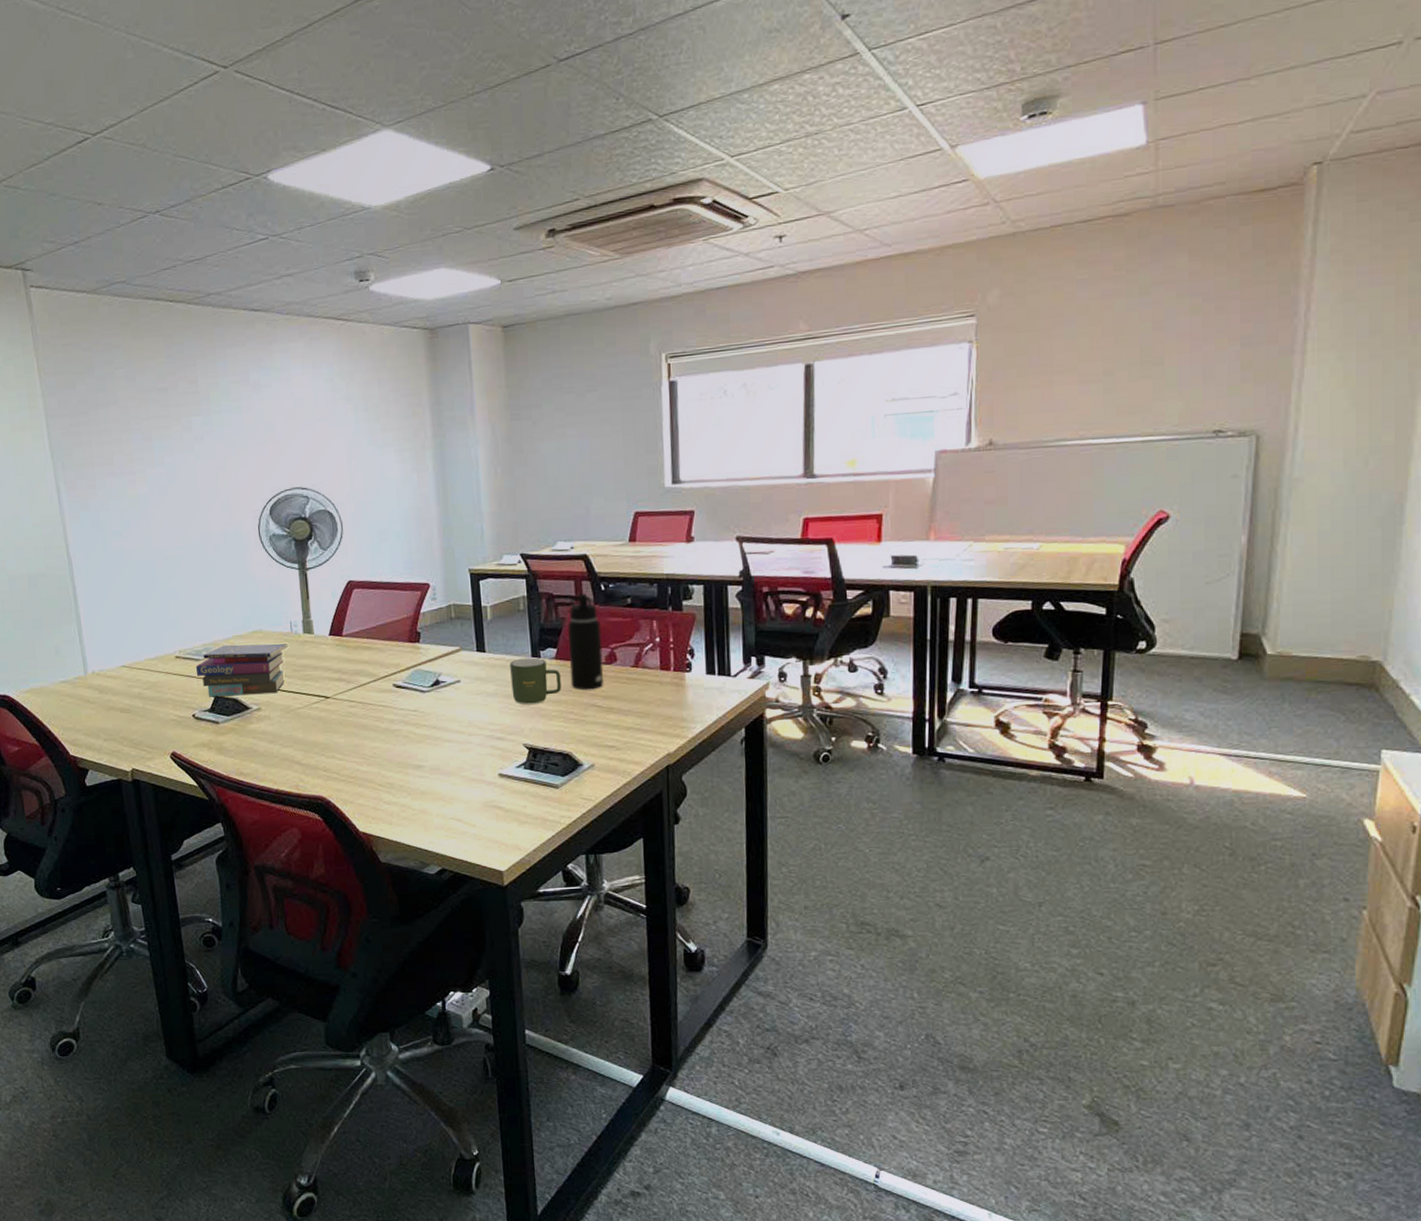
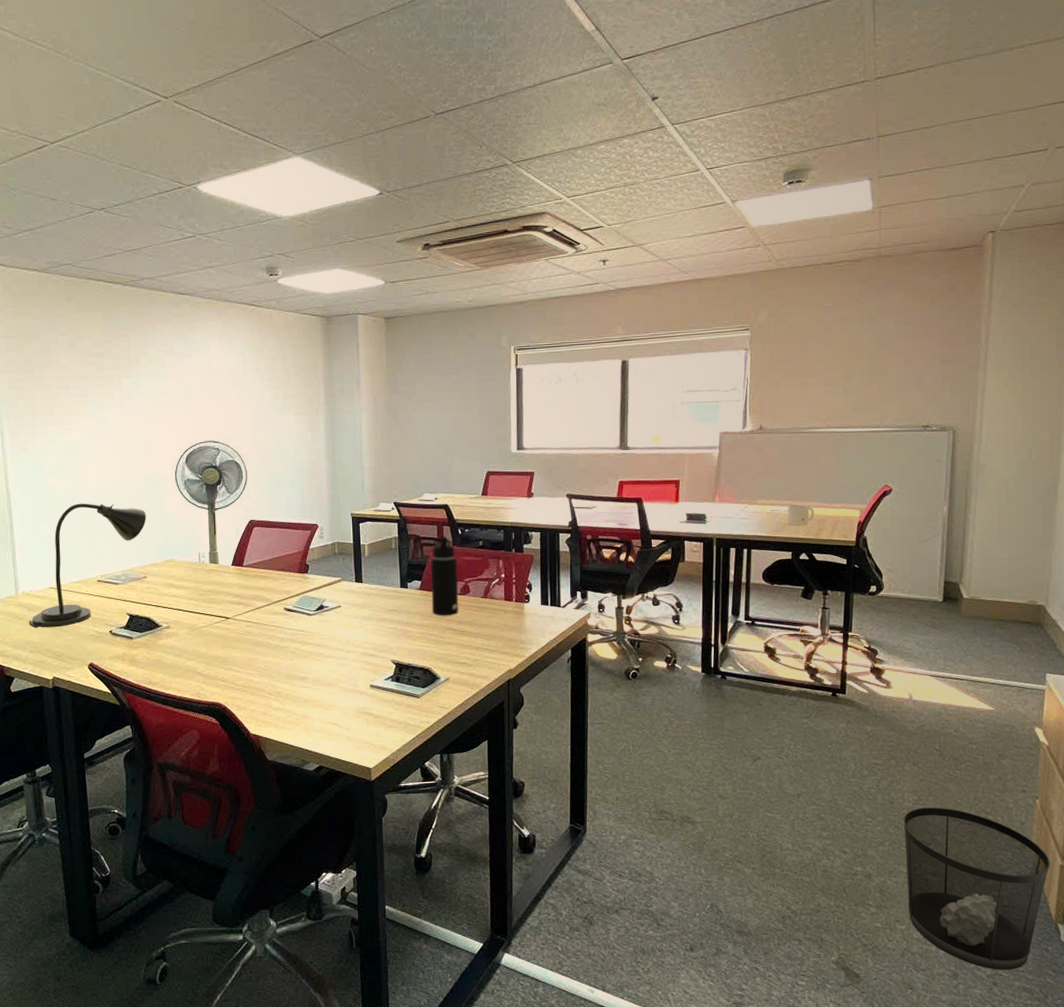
desk lamp: none [101,566,228,713] -> present [29,503,146,628]
books: present [195,643,288,697] -> none [114,571,196,616]
mug: present [510,657,562,705] -> none [382,588,424,628]
mug: none [1026,540,1062,568] -> present [787,504,814,527]
waste bin: none [1179,919,1380,1121] -> present [903,807,1050,970]

